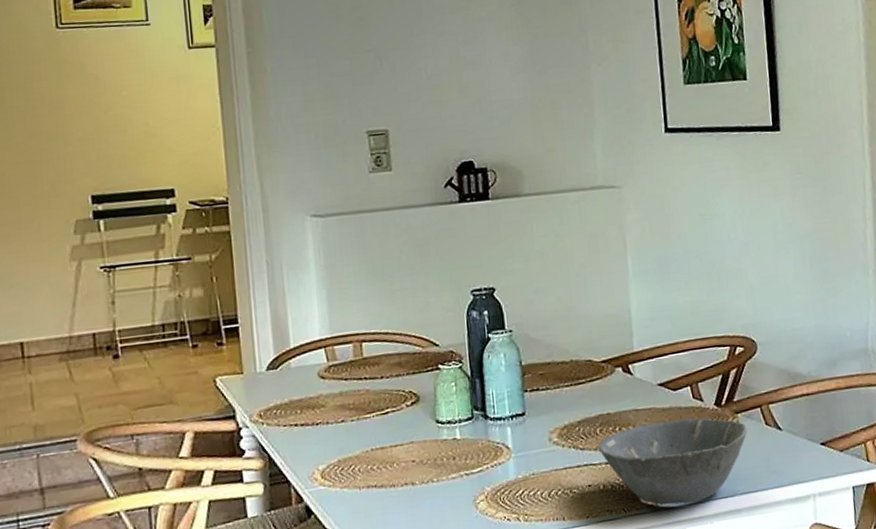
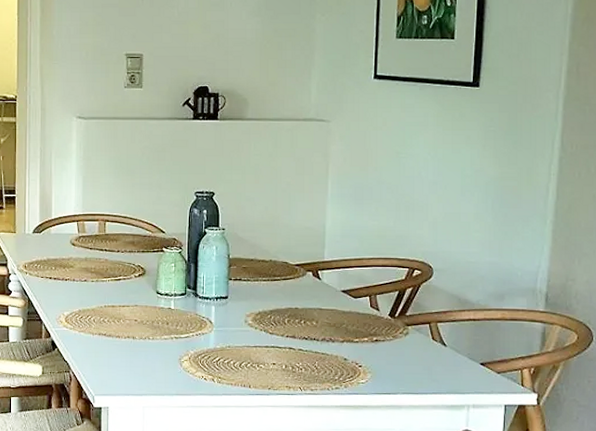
bowl: present [598,417,747,505] -> none [284,322,415,393]

